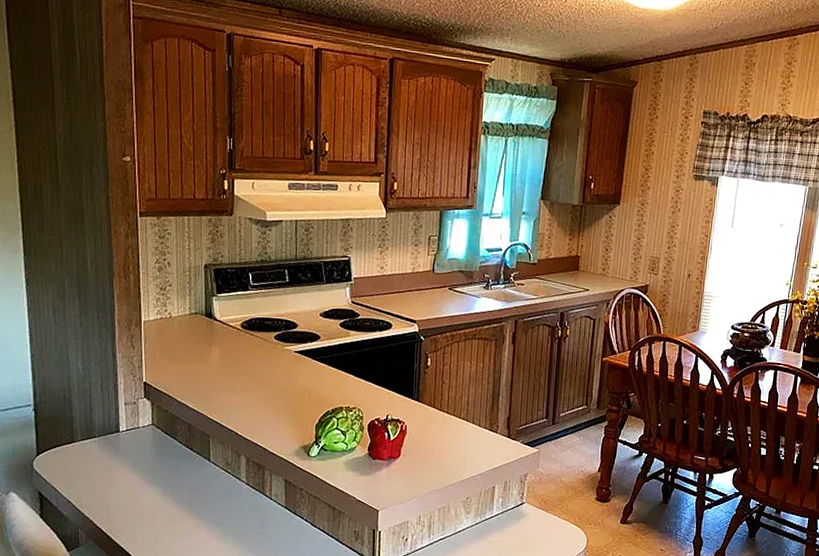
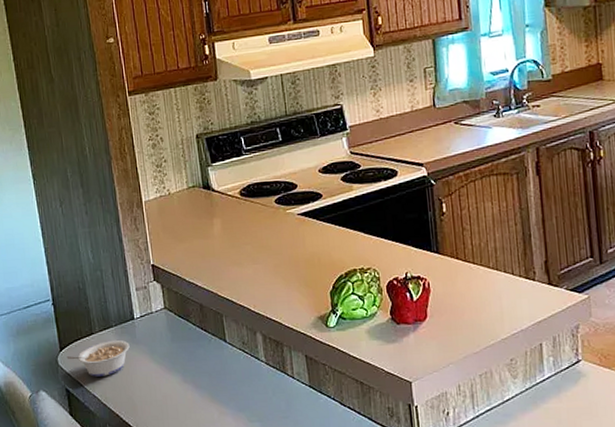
legume: none [43,450,112,484] -> present [66,340,130,377]

